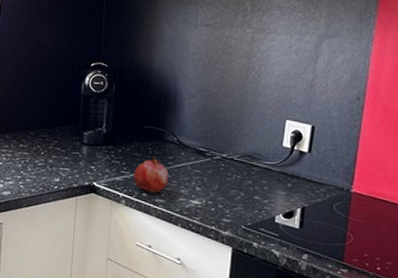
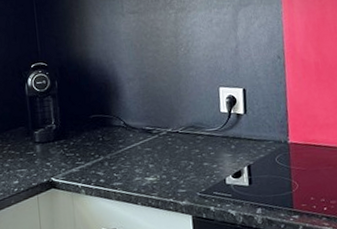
fruit: present [133,155,169,193] -> none [88,142,122,178]

